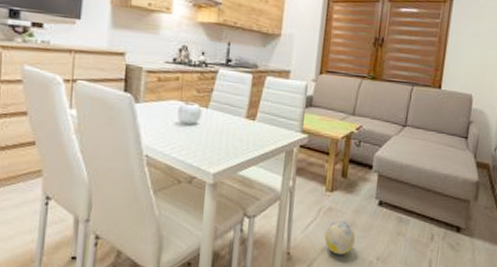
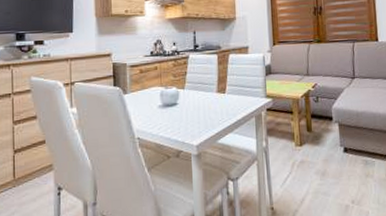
ball: present [324,221,355,255] -> none [301,171,329,204]

